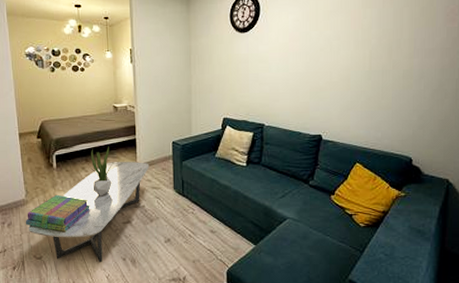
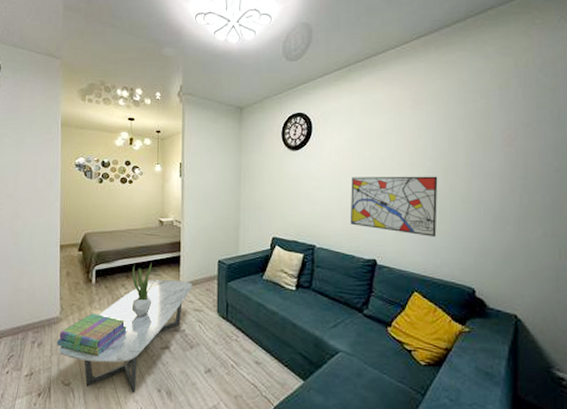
wall art: none [297,53,382,112] -> present [350,176,438,237]

